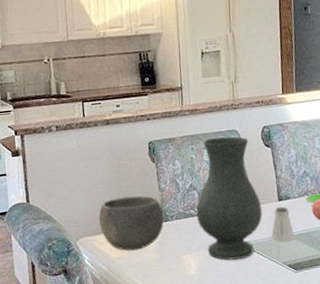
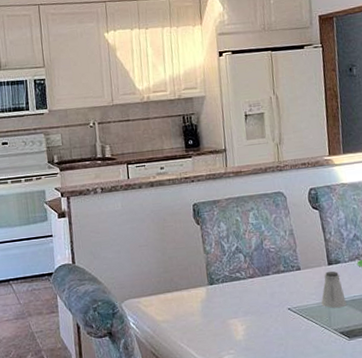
bowl: present [99,196,165,251] -> none [143,258,210,314]
vase: present [196,136,263,260] -> none [242,198,312,326]

